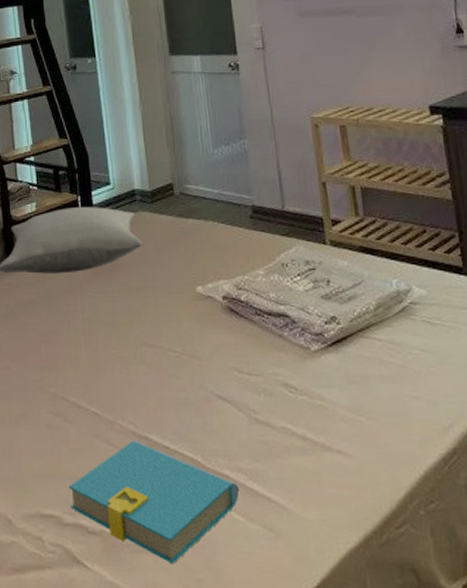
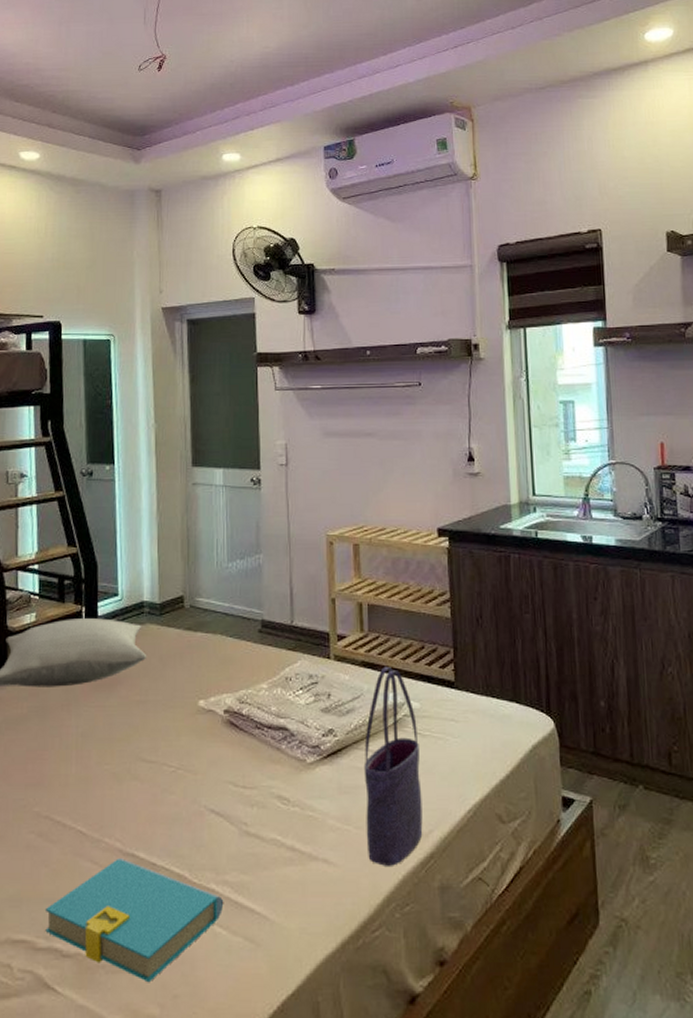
tote bag: none [370,252,443,460] -> present [363,667,423,866]

